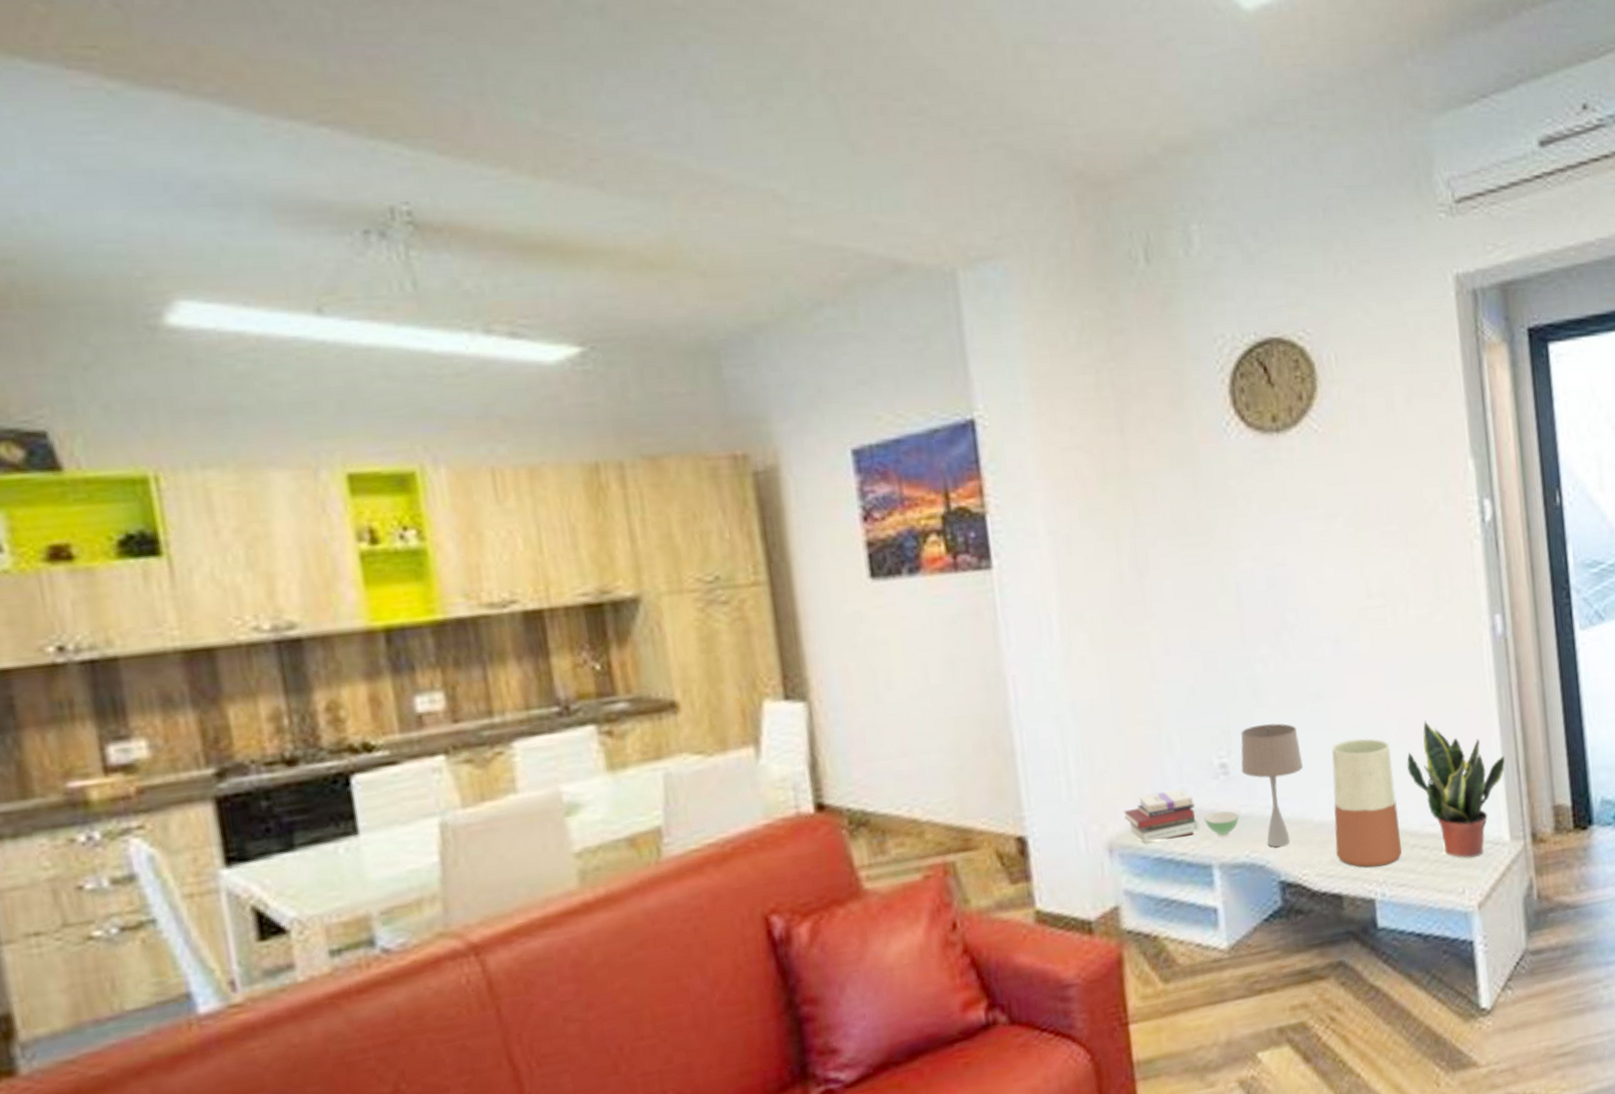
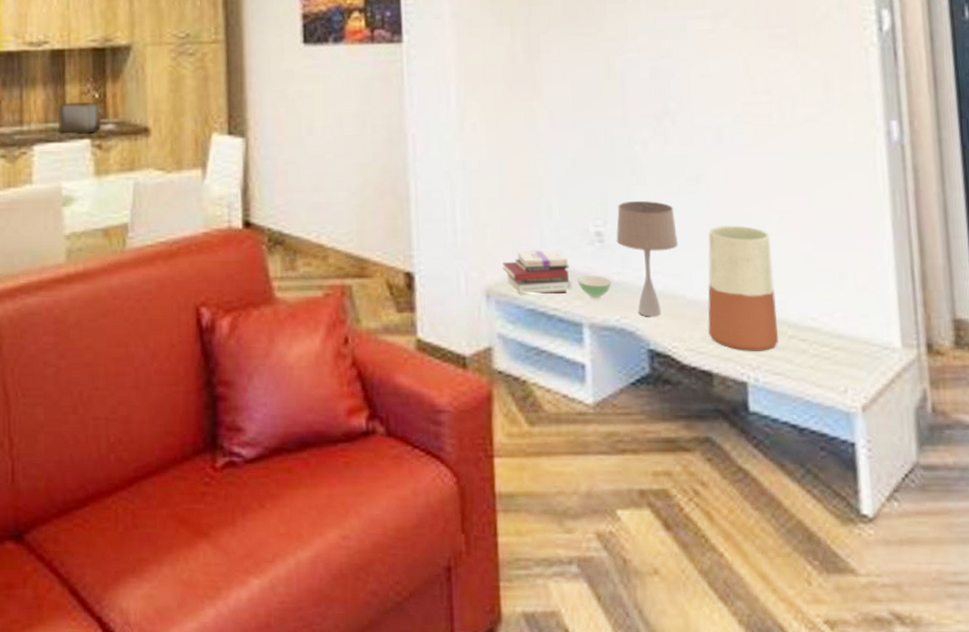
toaster: none [543,674,610,721] -> present [58,101,102,134]
potted plant: present [1407,720,1506,859] -> none [787,215,899,359]

